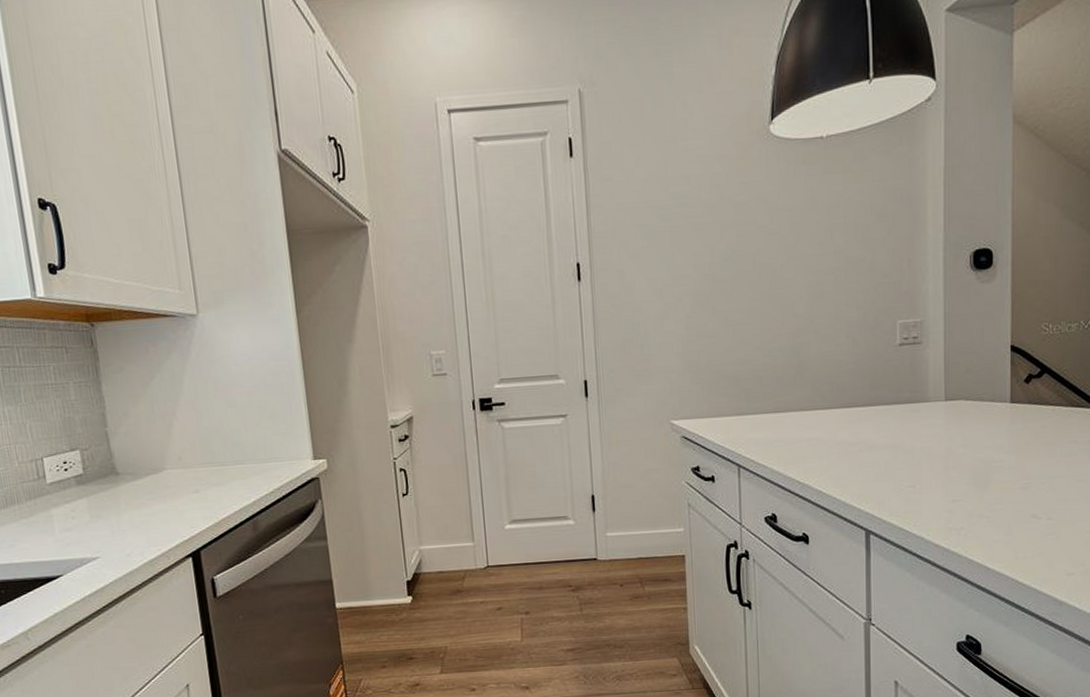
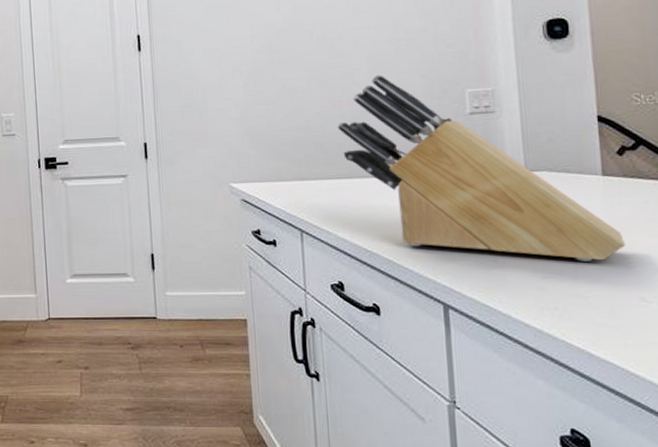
knife block: none [776,306,1025,484] -> present [337,74,626,261]

